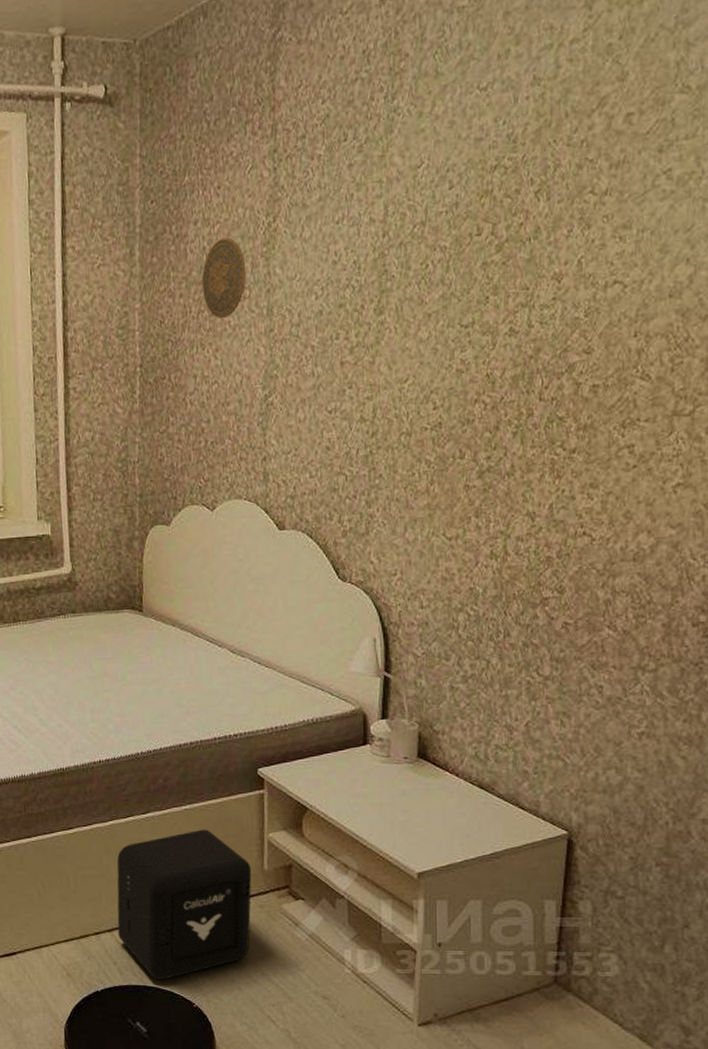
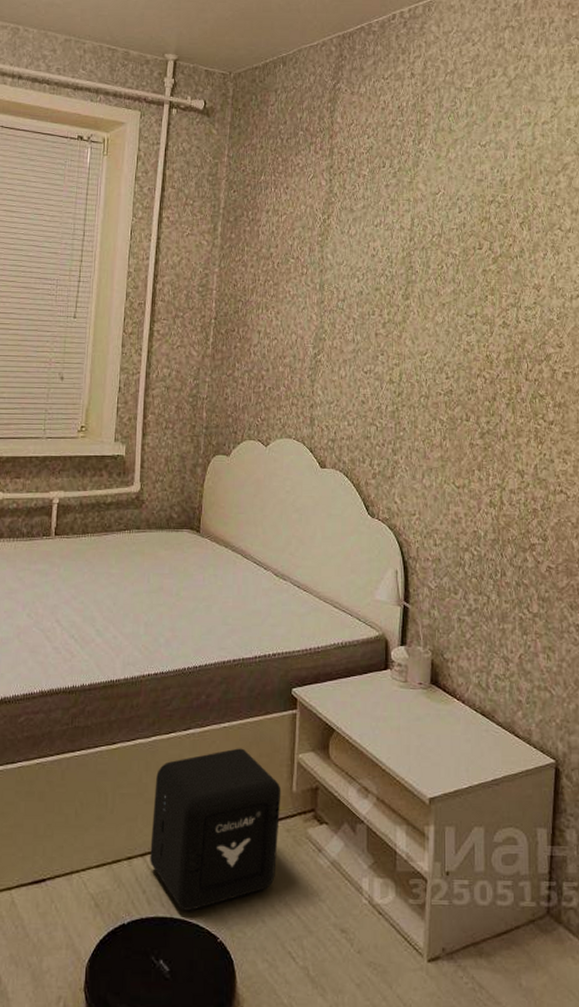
decorative plate: present [202,237,247,319] -> none [269,226,305,289]

